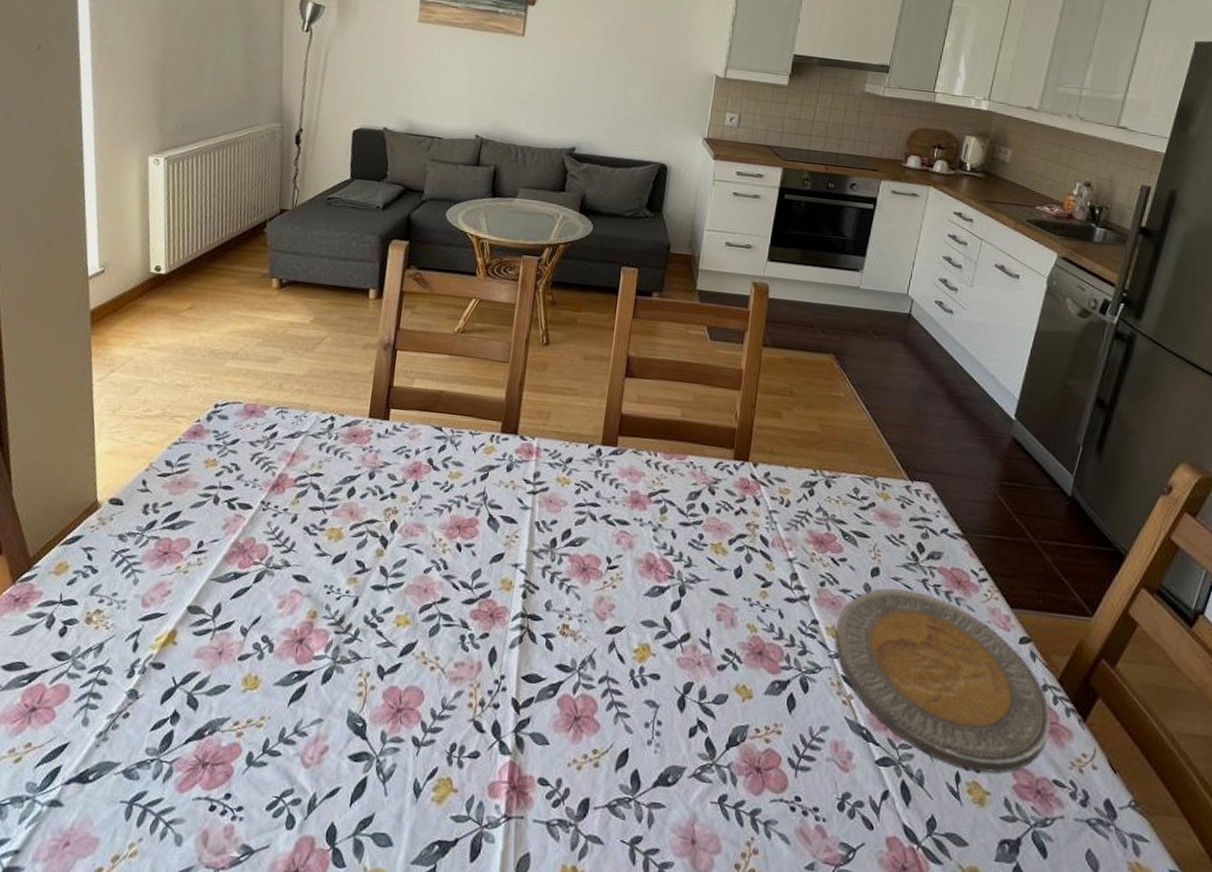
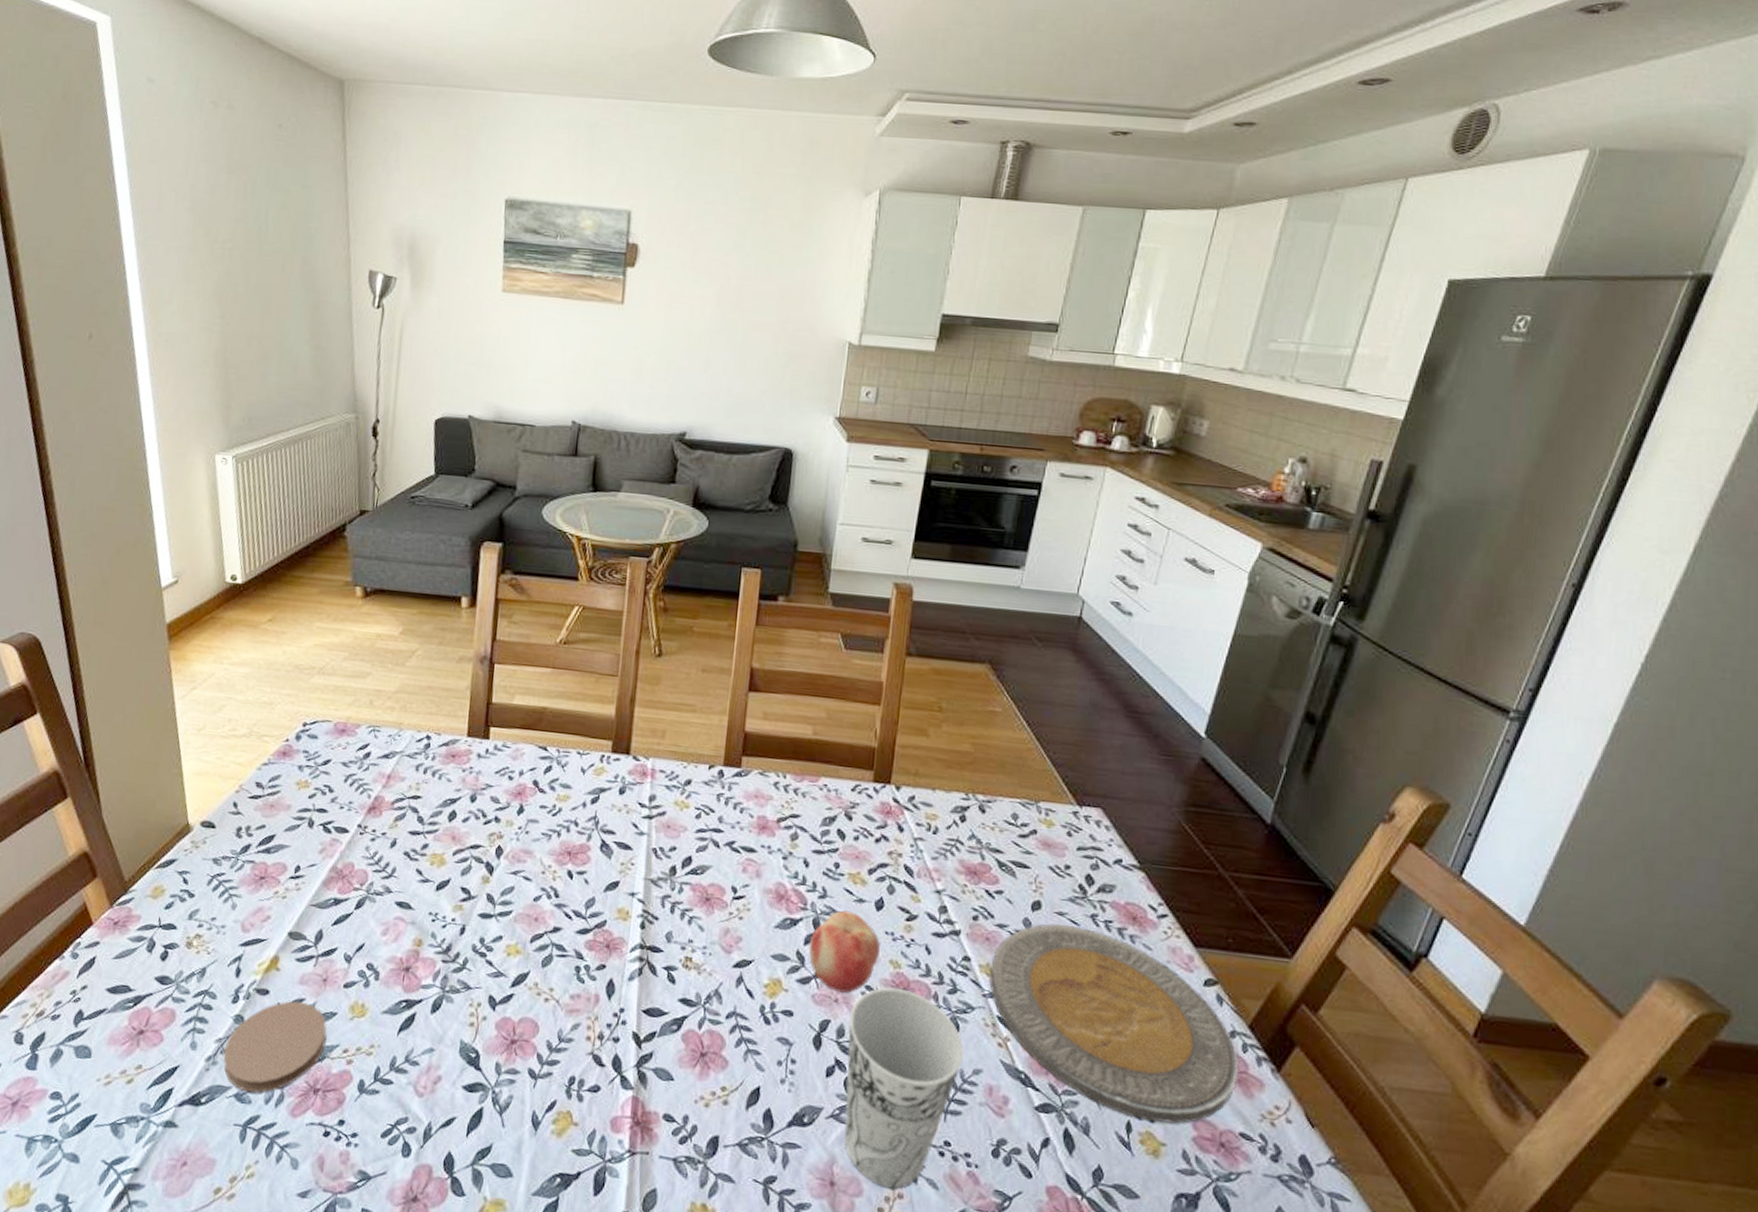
coaster: none [114,674,219,769] -> present [223,1001,327,1093]
fruit: none [674,578,739,657] -> present [808,910,880,994]
cup: none [705,650,813,845] -> present [844,987,964,1189]

